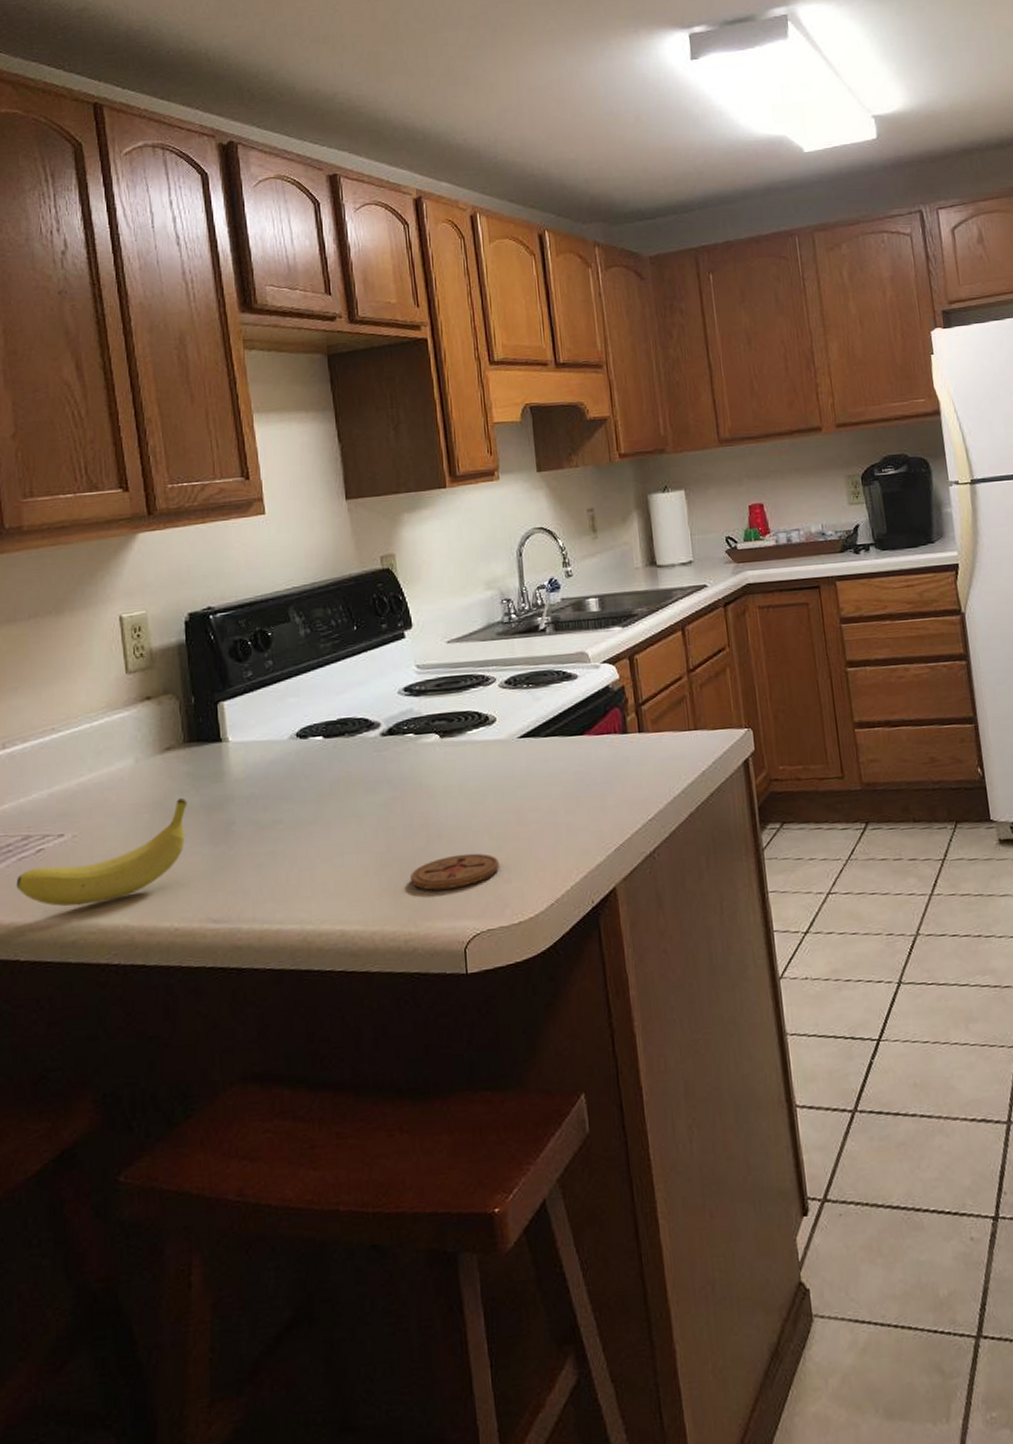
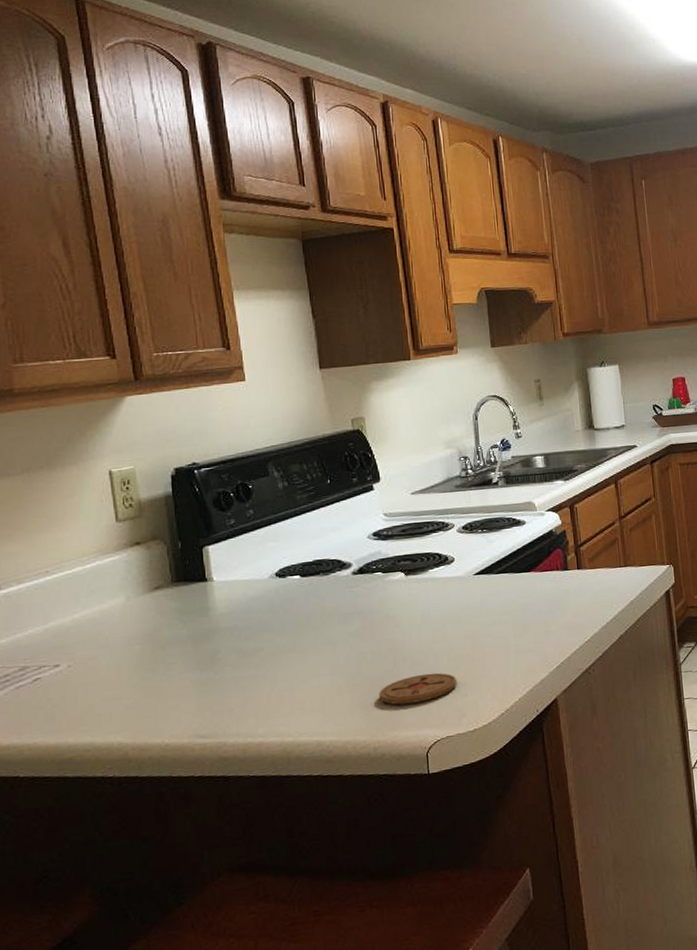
fruit: present [16,797,188,907] -> none [14,630,176,728]

